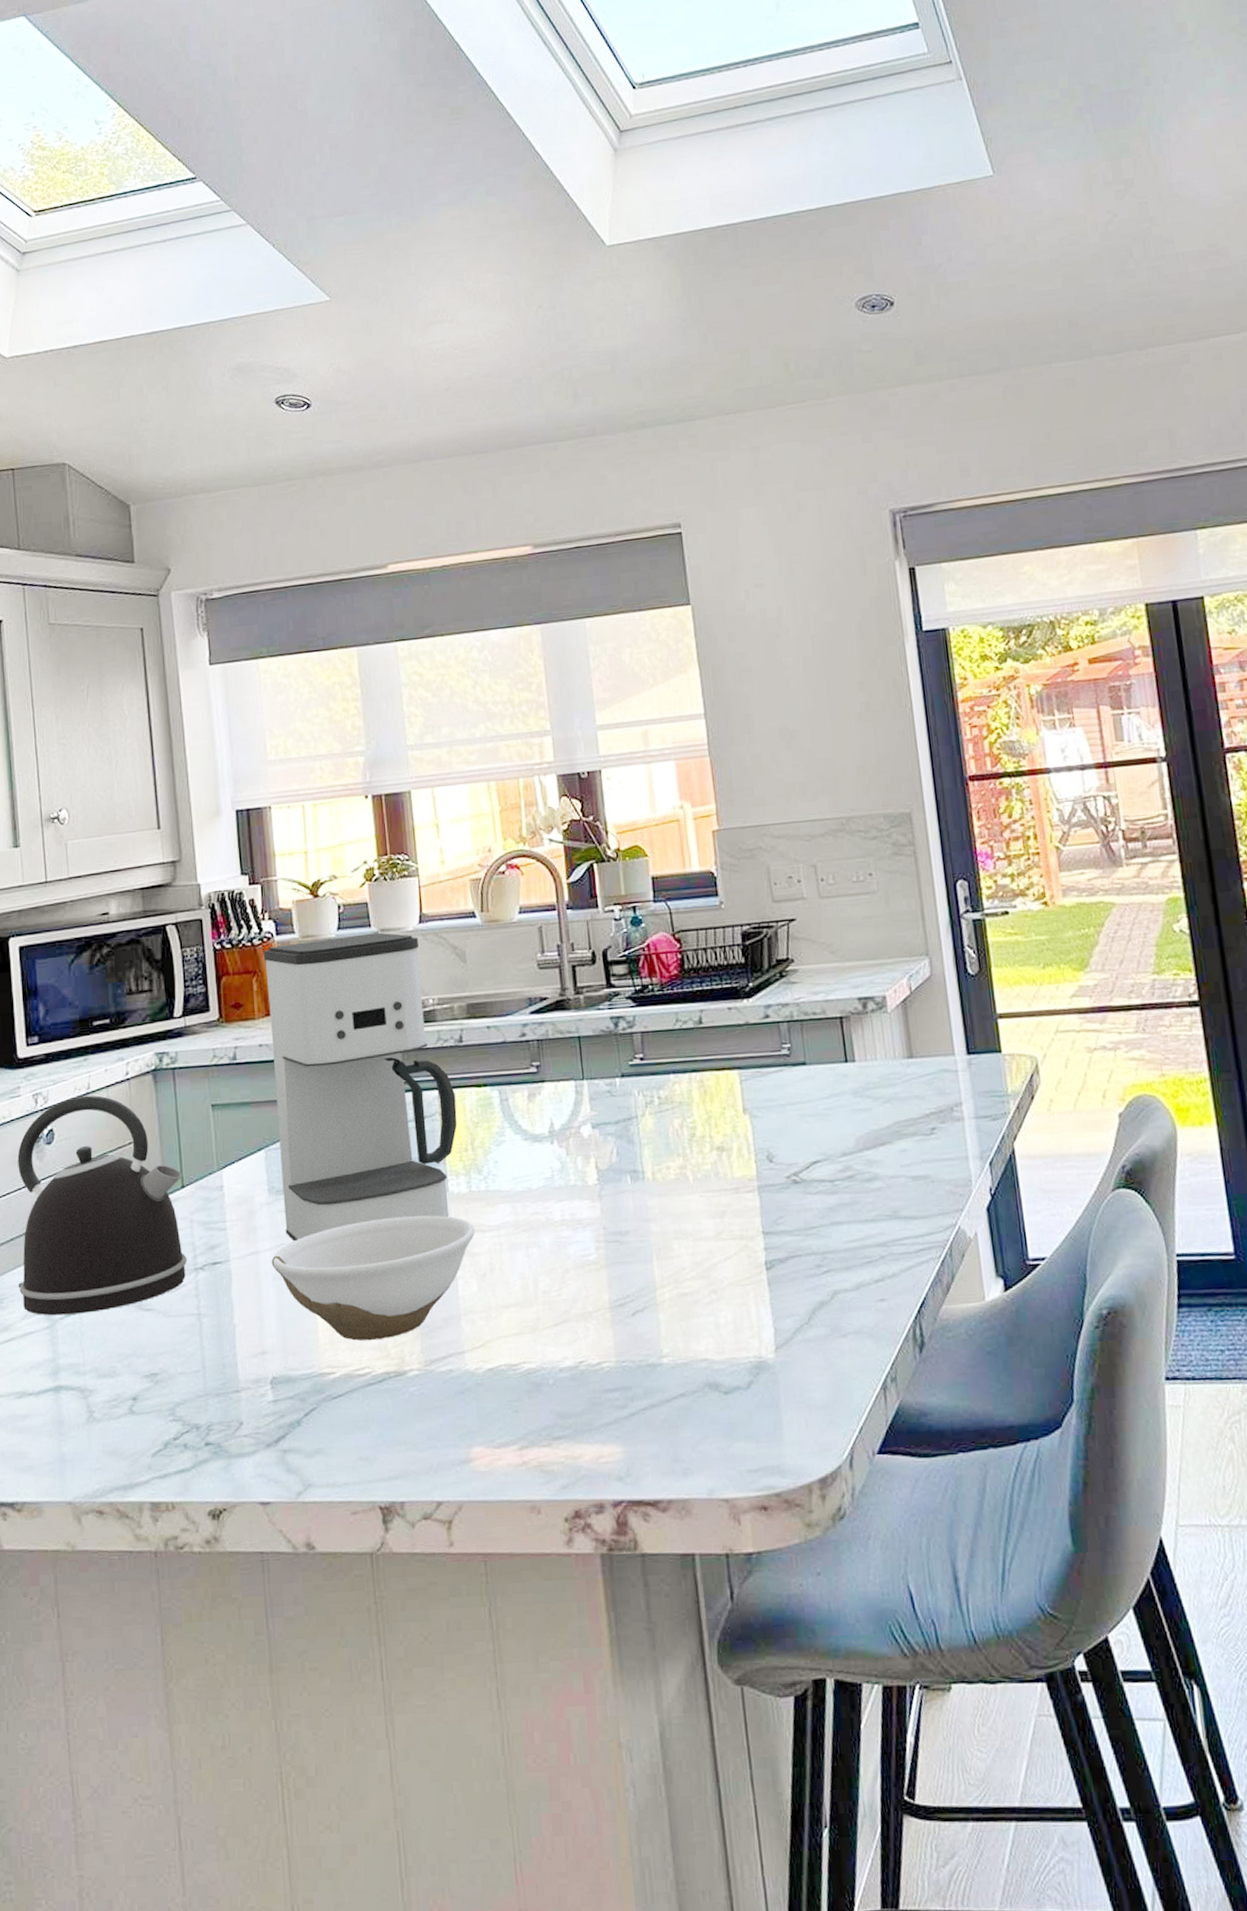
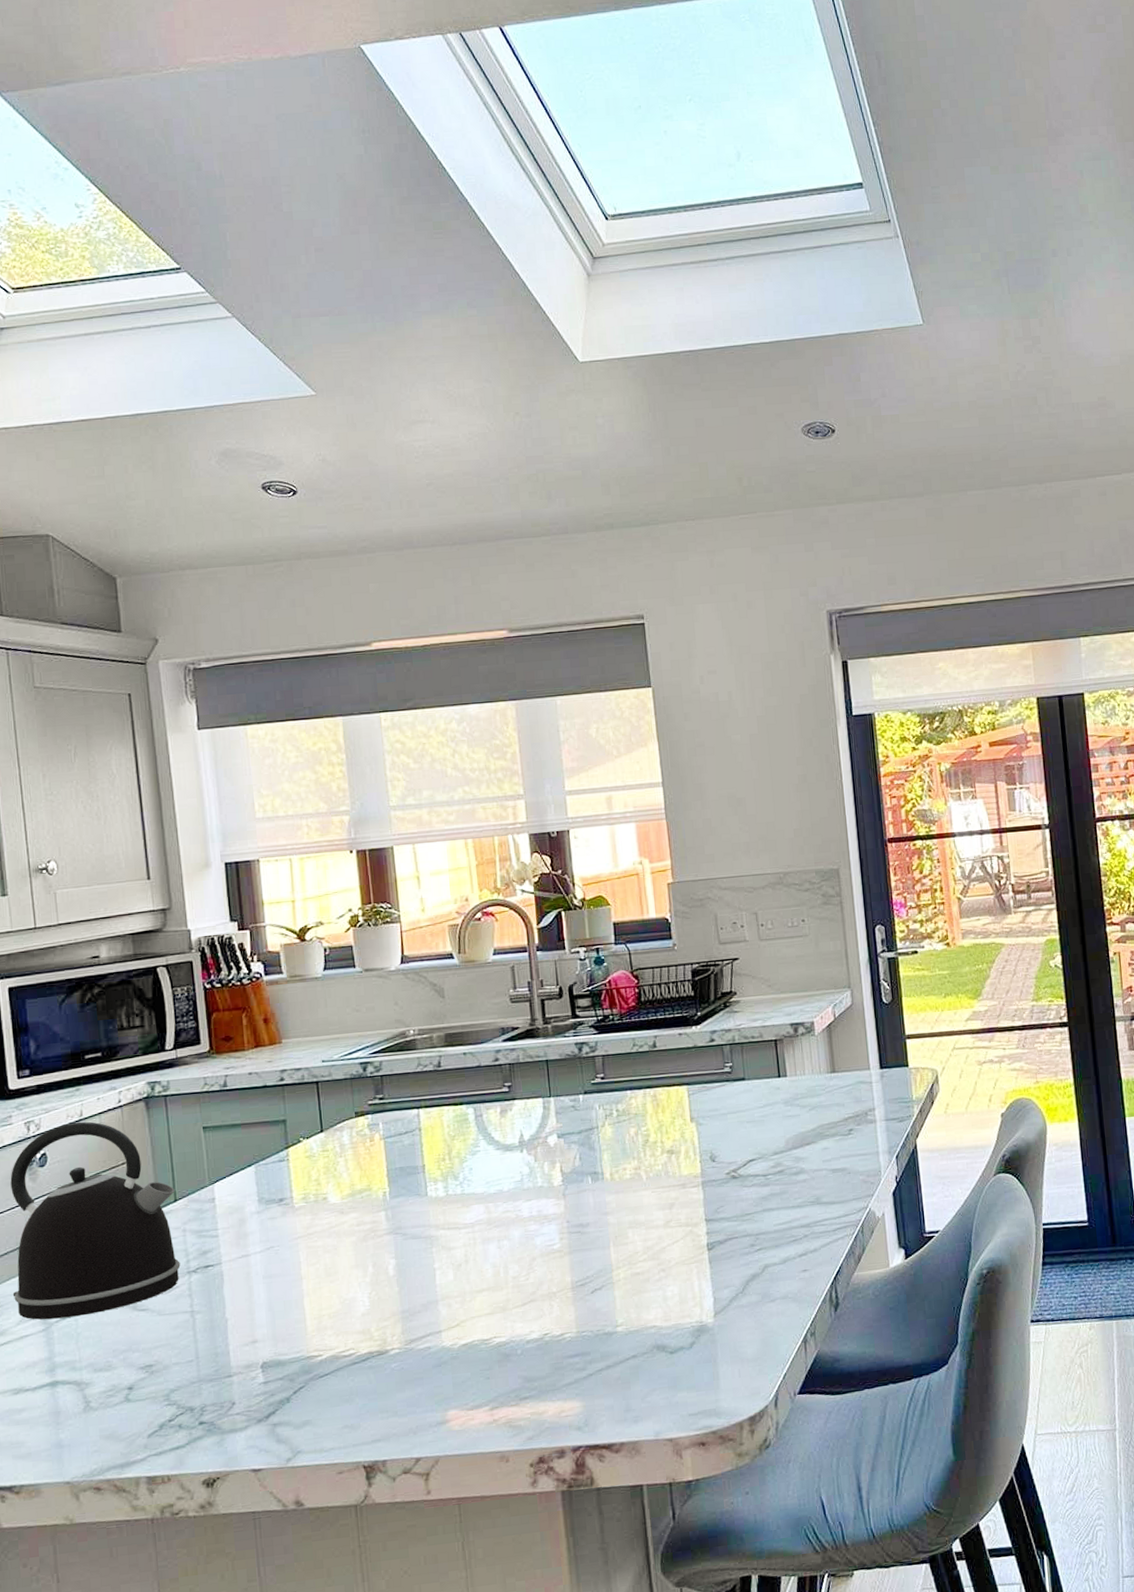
coffee maker: present [263,932,458,1242] -> none [252,972,436,1244]
bowl: present [271,1215,475,1341] -> none [261,1216,452,1327]

